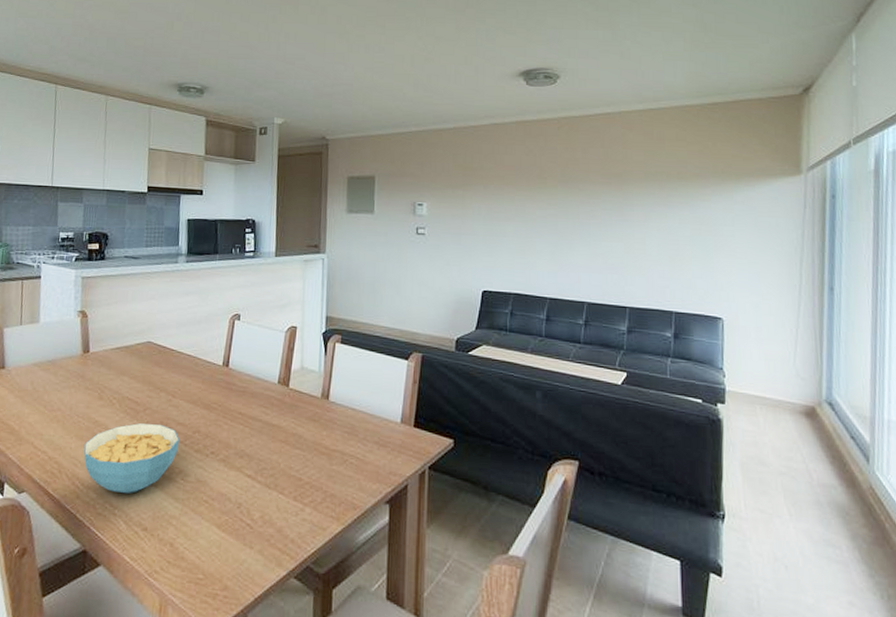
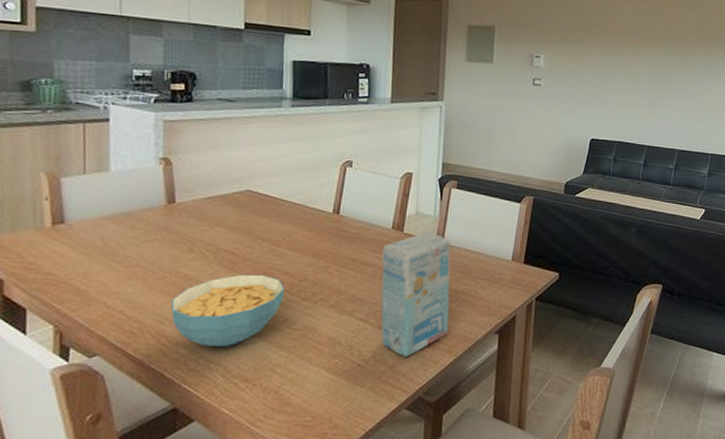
napkin: none [268,387,337,522] -> present [381,231,451,358]

